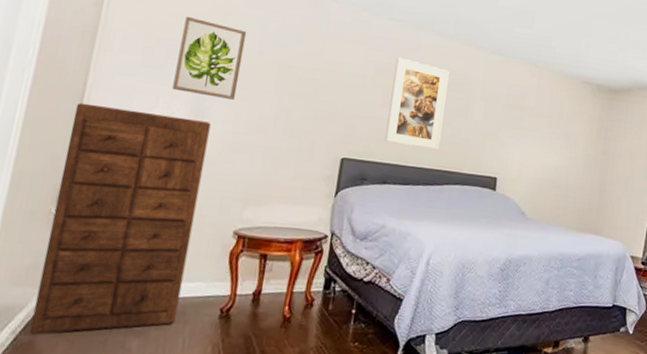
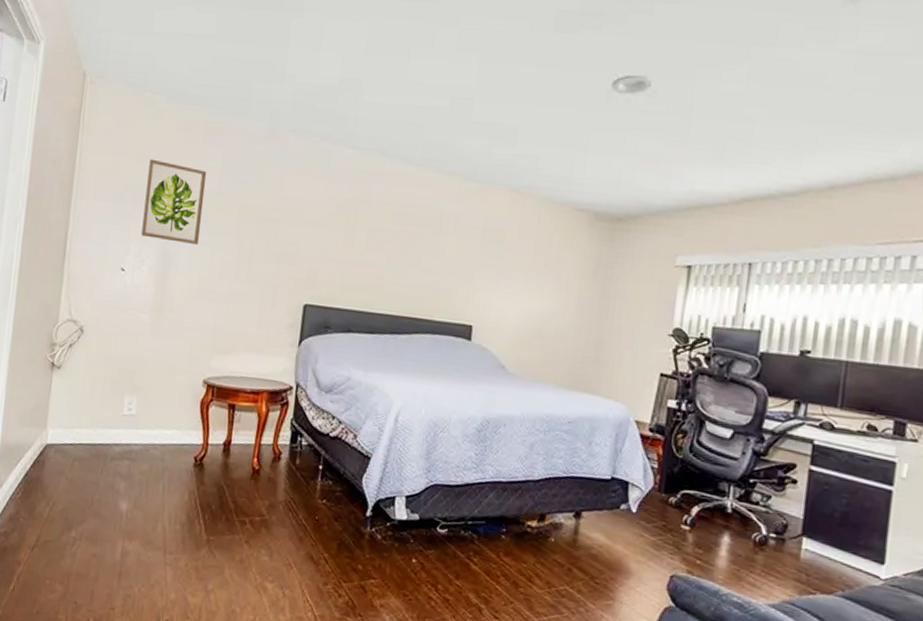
dresser: present [29,102,211,335] -> none [36,252,178,472]
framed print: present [385,57,449,150] -> none [348,190,417,295]

